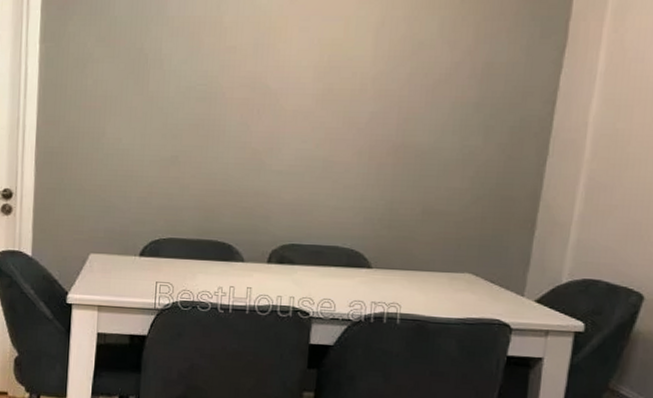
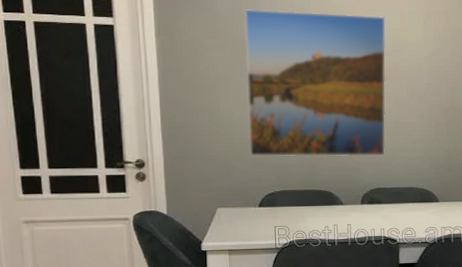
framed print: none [136,12,324,203] -> present [245,9,386,157]

